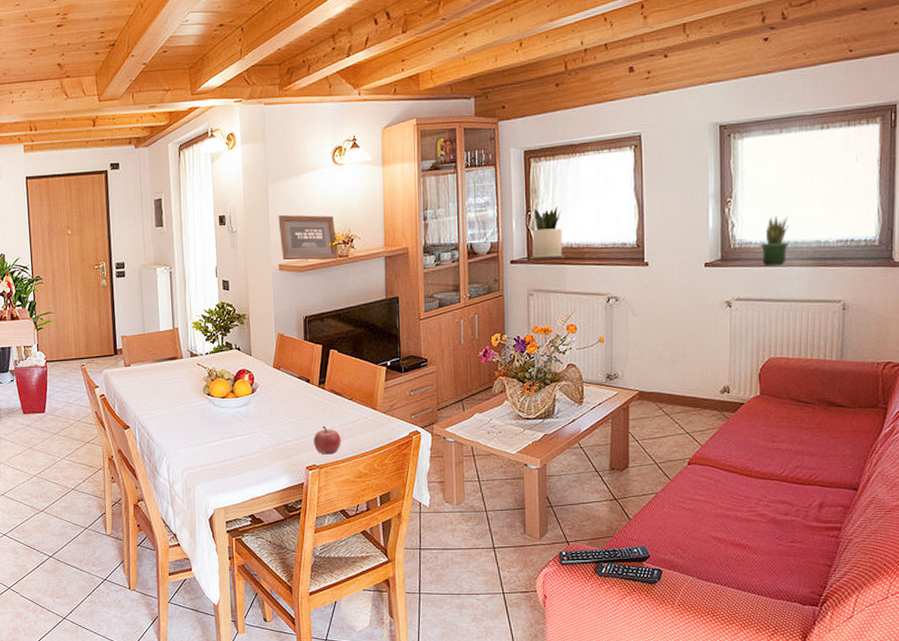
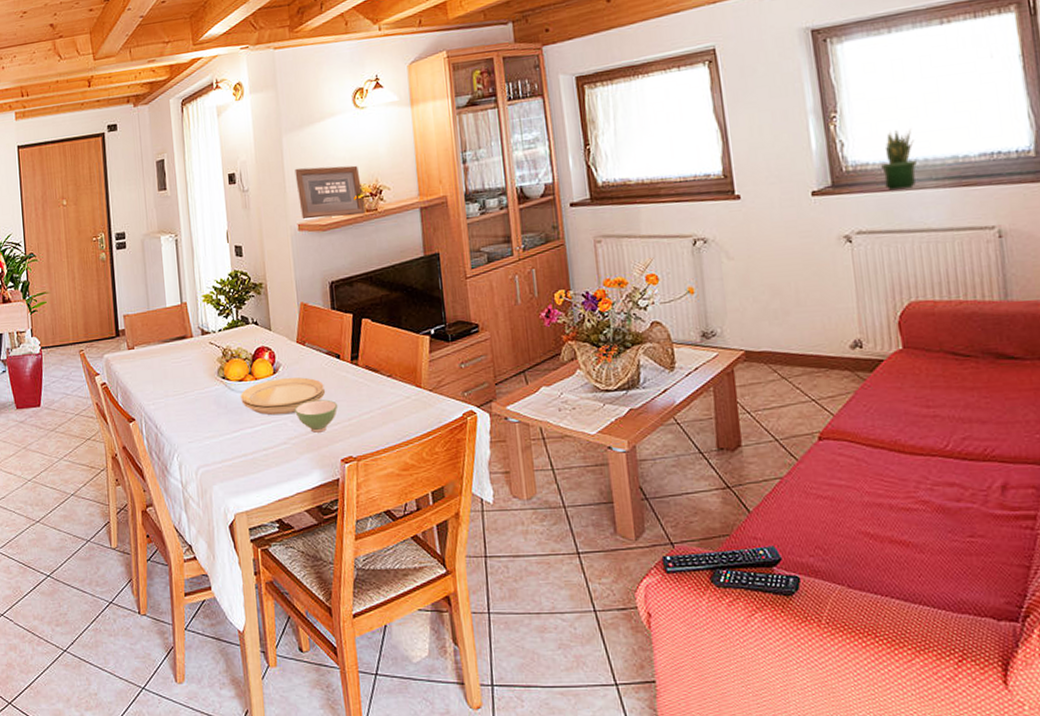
plate: none [223,397,296,428] -> present [241,377,326,416]
bowl: none [269,417,306,444] -> present [294,399,339,433]
fruit: present [313,425,341,455] -> none [347,408,382,444]
planter: present [529,206,565,261] -> none [592,137,636,202]

